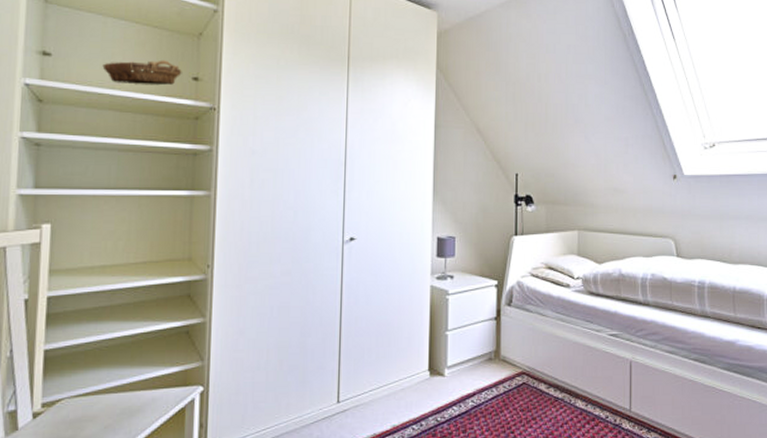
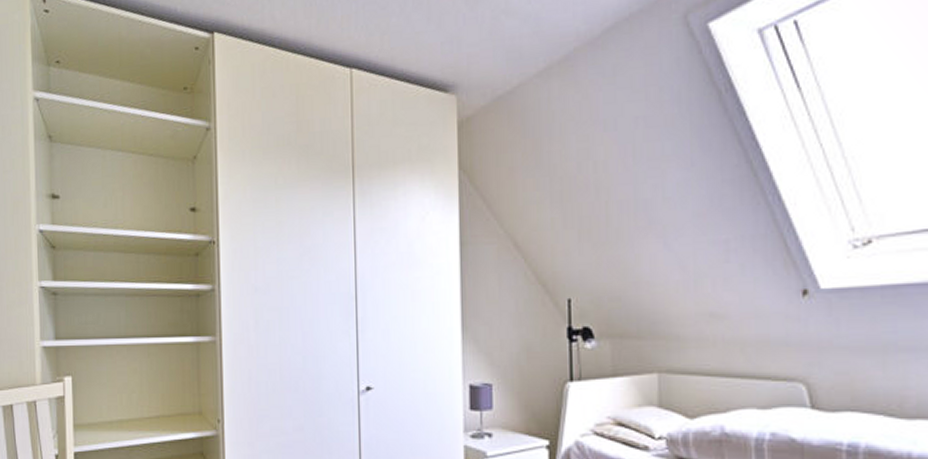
basket: present [102,60,182,86] -> none [105,191,180,222]

